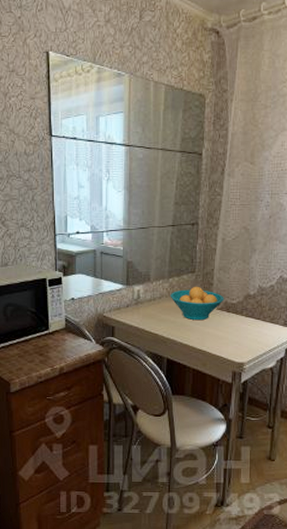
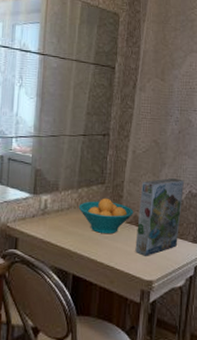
cereal box: none [226,264,275,340] -> present [135,178,184,256]

